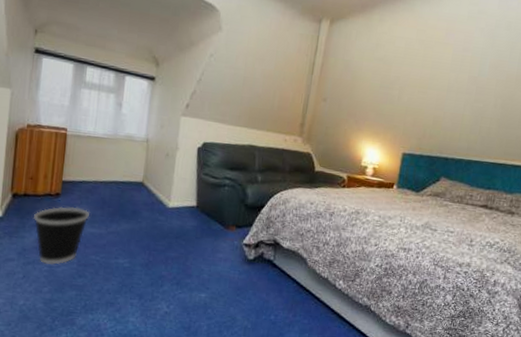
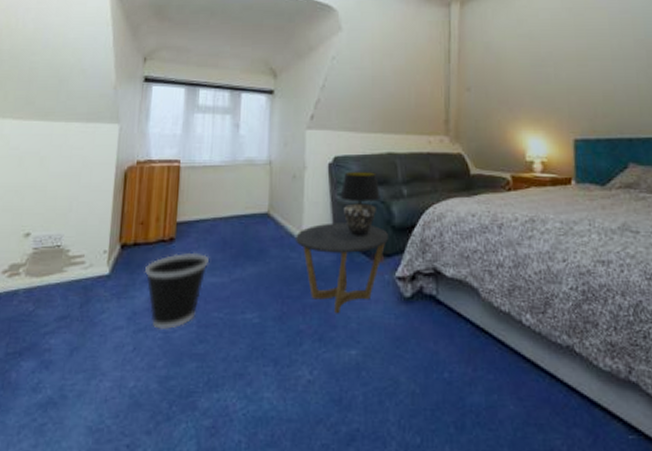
side table: none [164,196,242,267] -> present [296,223,389,314]
table lamp: none [205,156,239,210] -> present [340,171,380,236]

